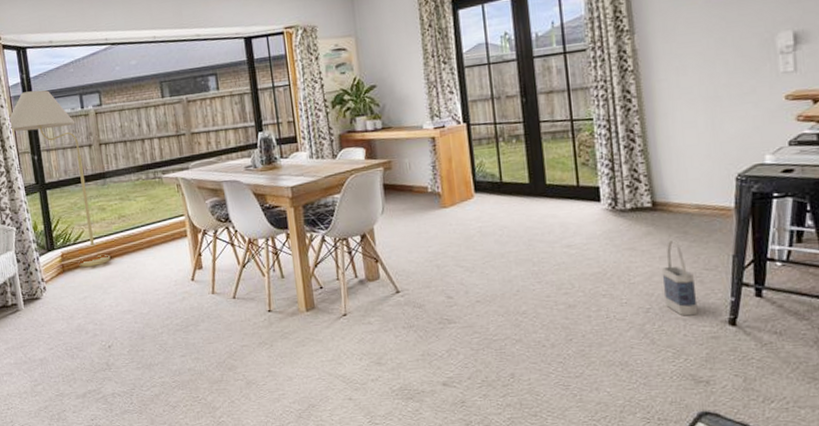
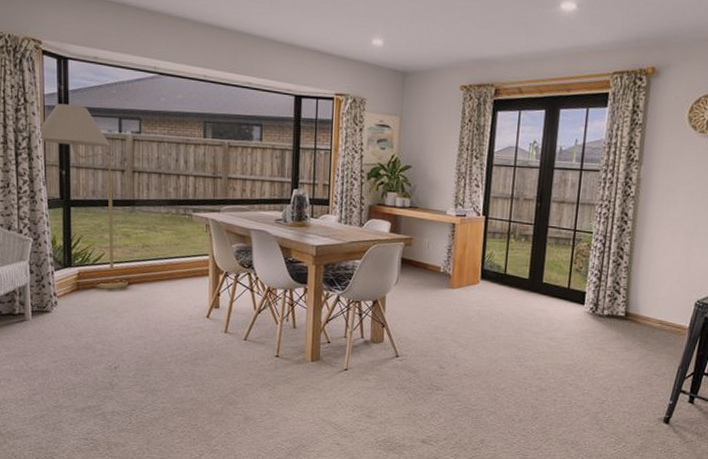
bag: present [661,239,698,316] -> none [618,346,645,411]

